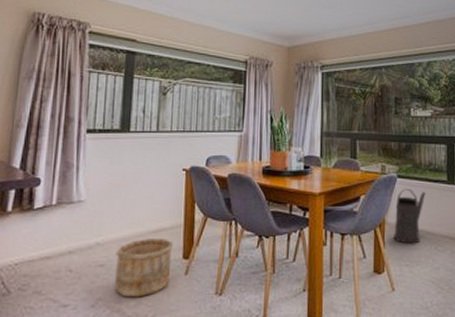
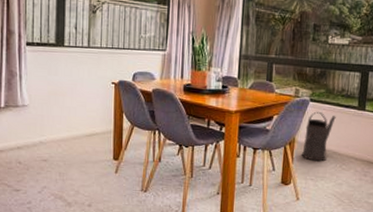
wooden bucket: present [115,239,174,298] -> none [56,141,105,189]

